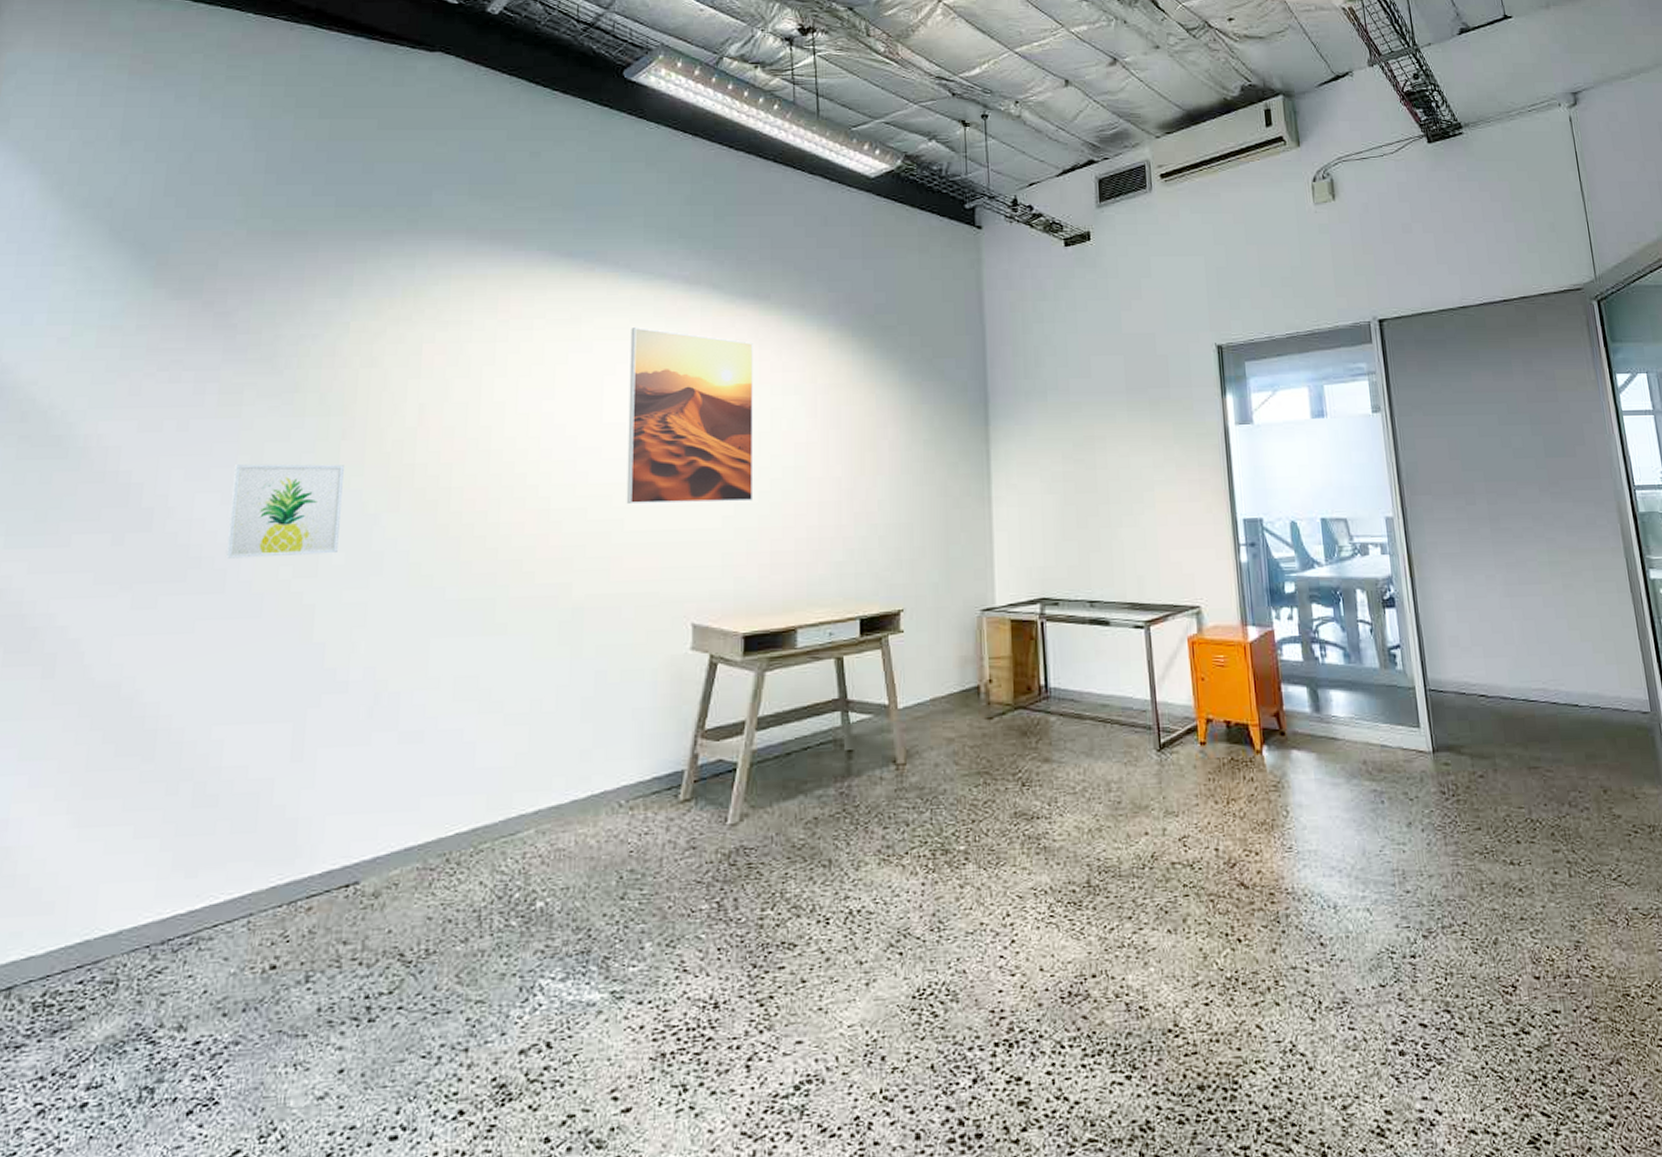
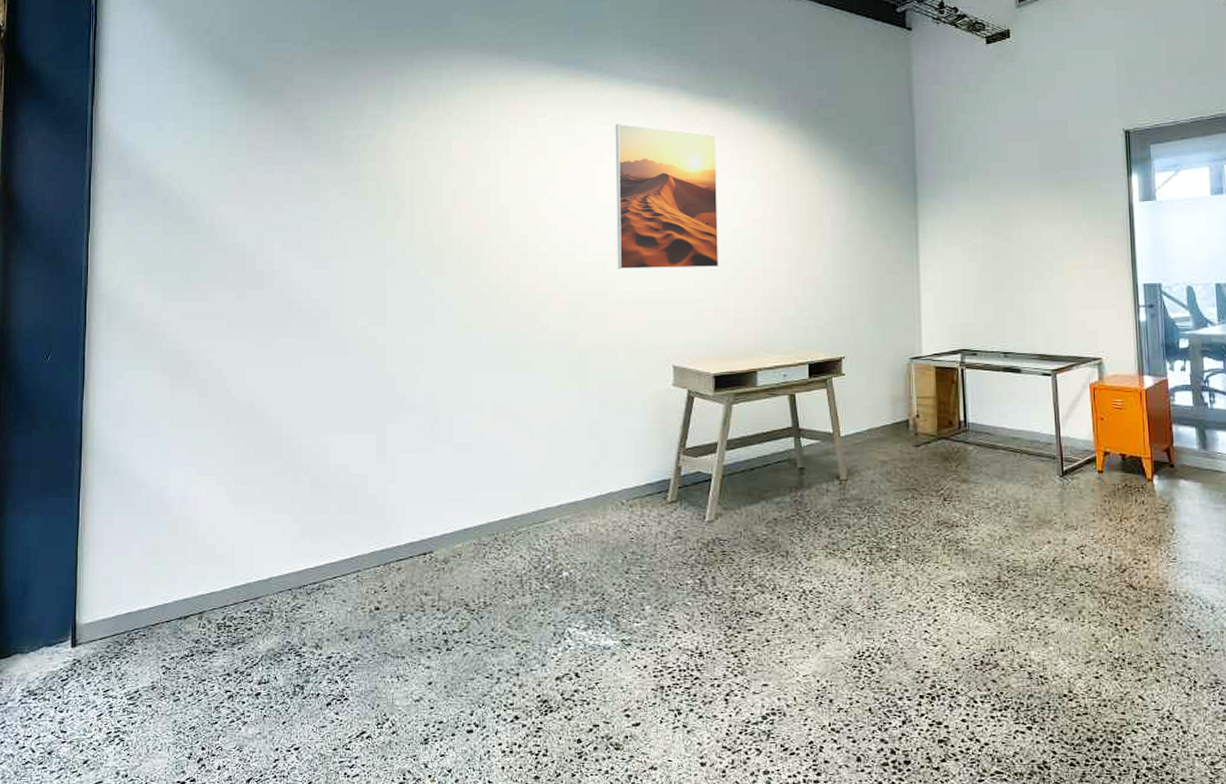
wall art: present [225,463,344,559] -> none [318,237,399,310]

